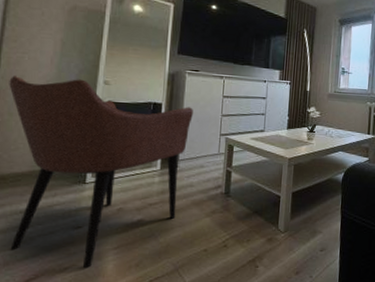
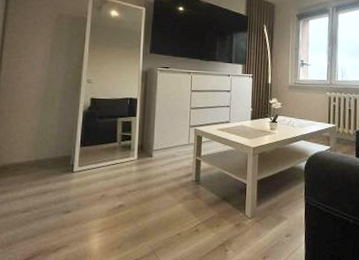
armchair: present [9,76,193,269] -> none [9,78,165,250]

